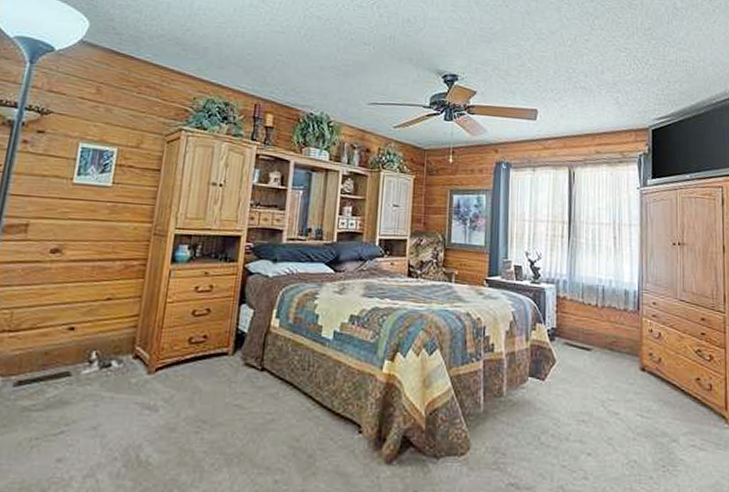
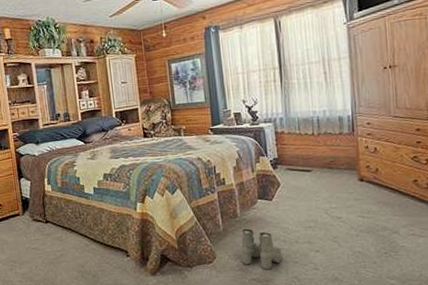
boots: none [501,413,549,474] -> present [241,228,283,271]

